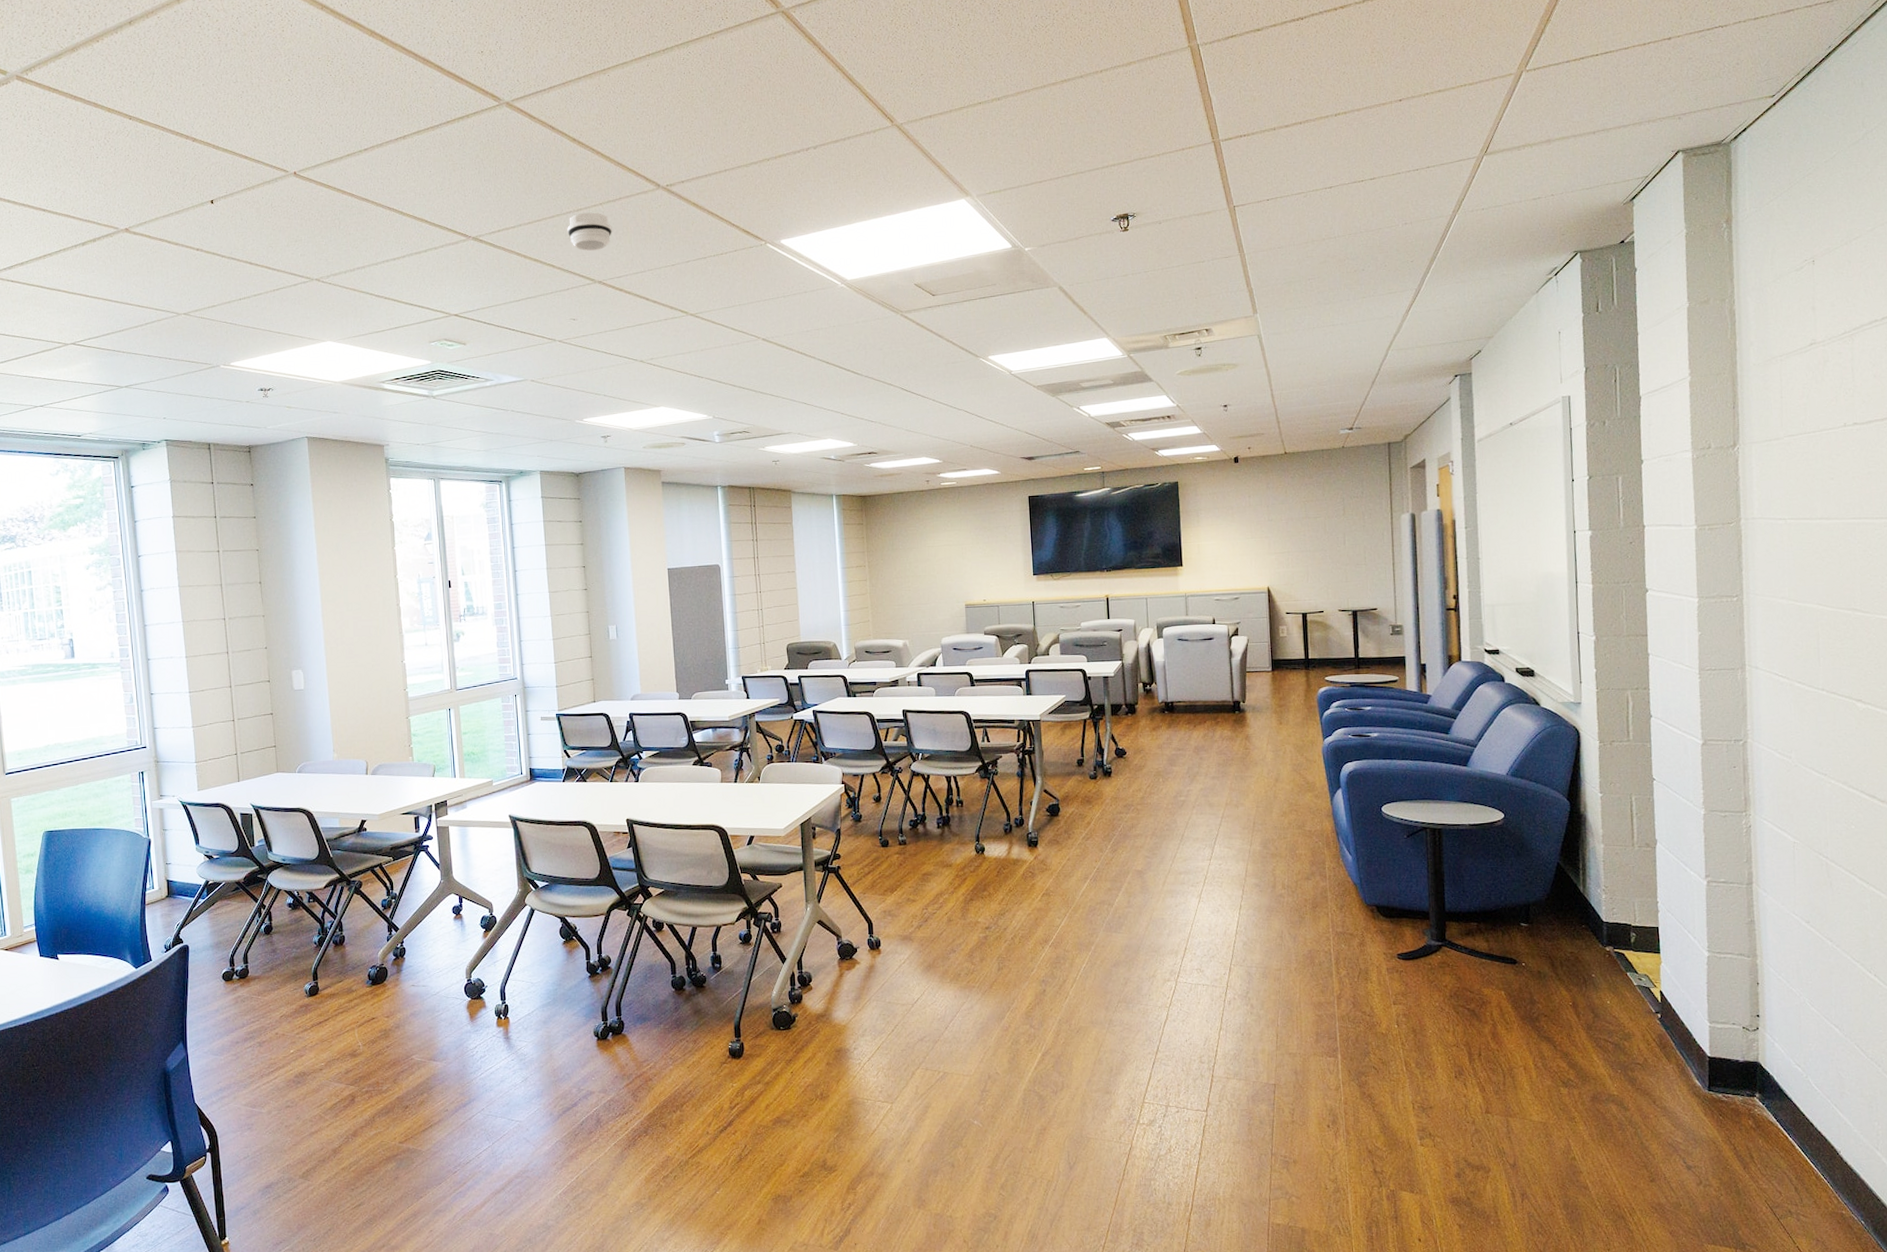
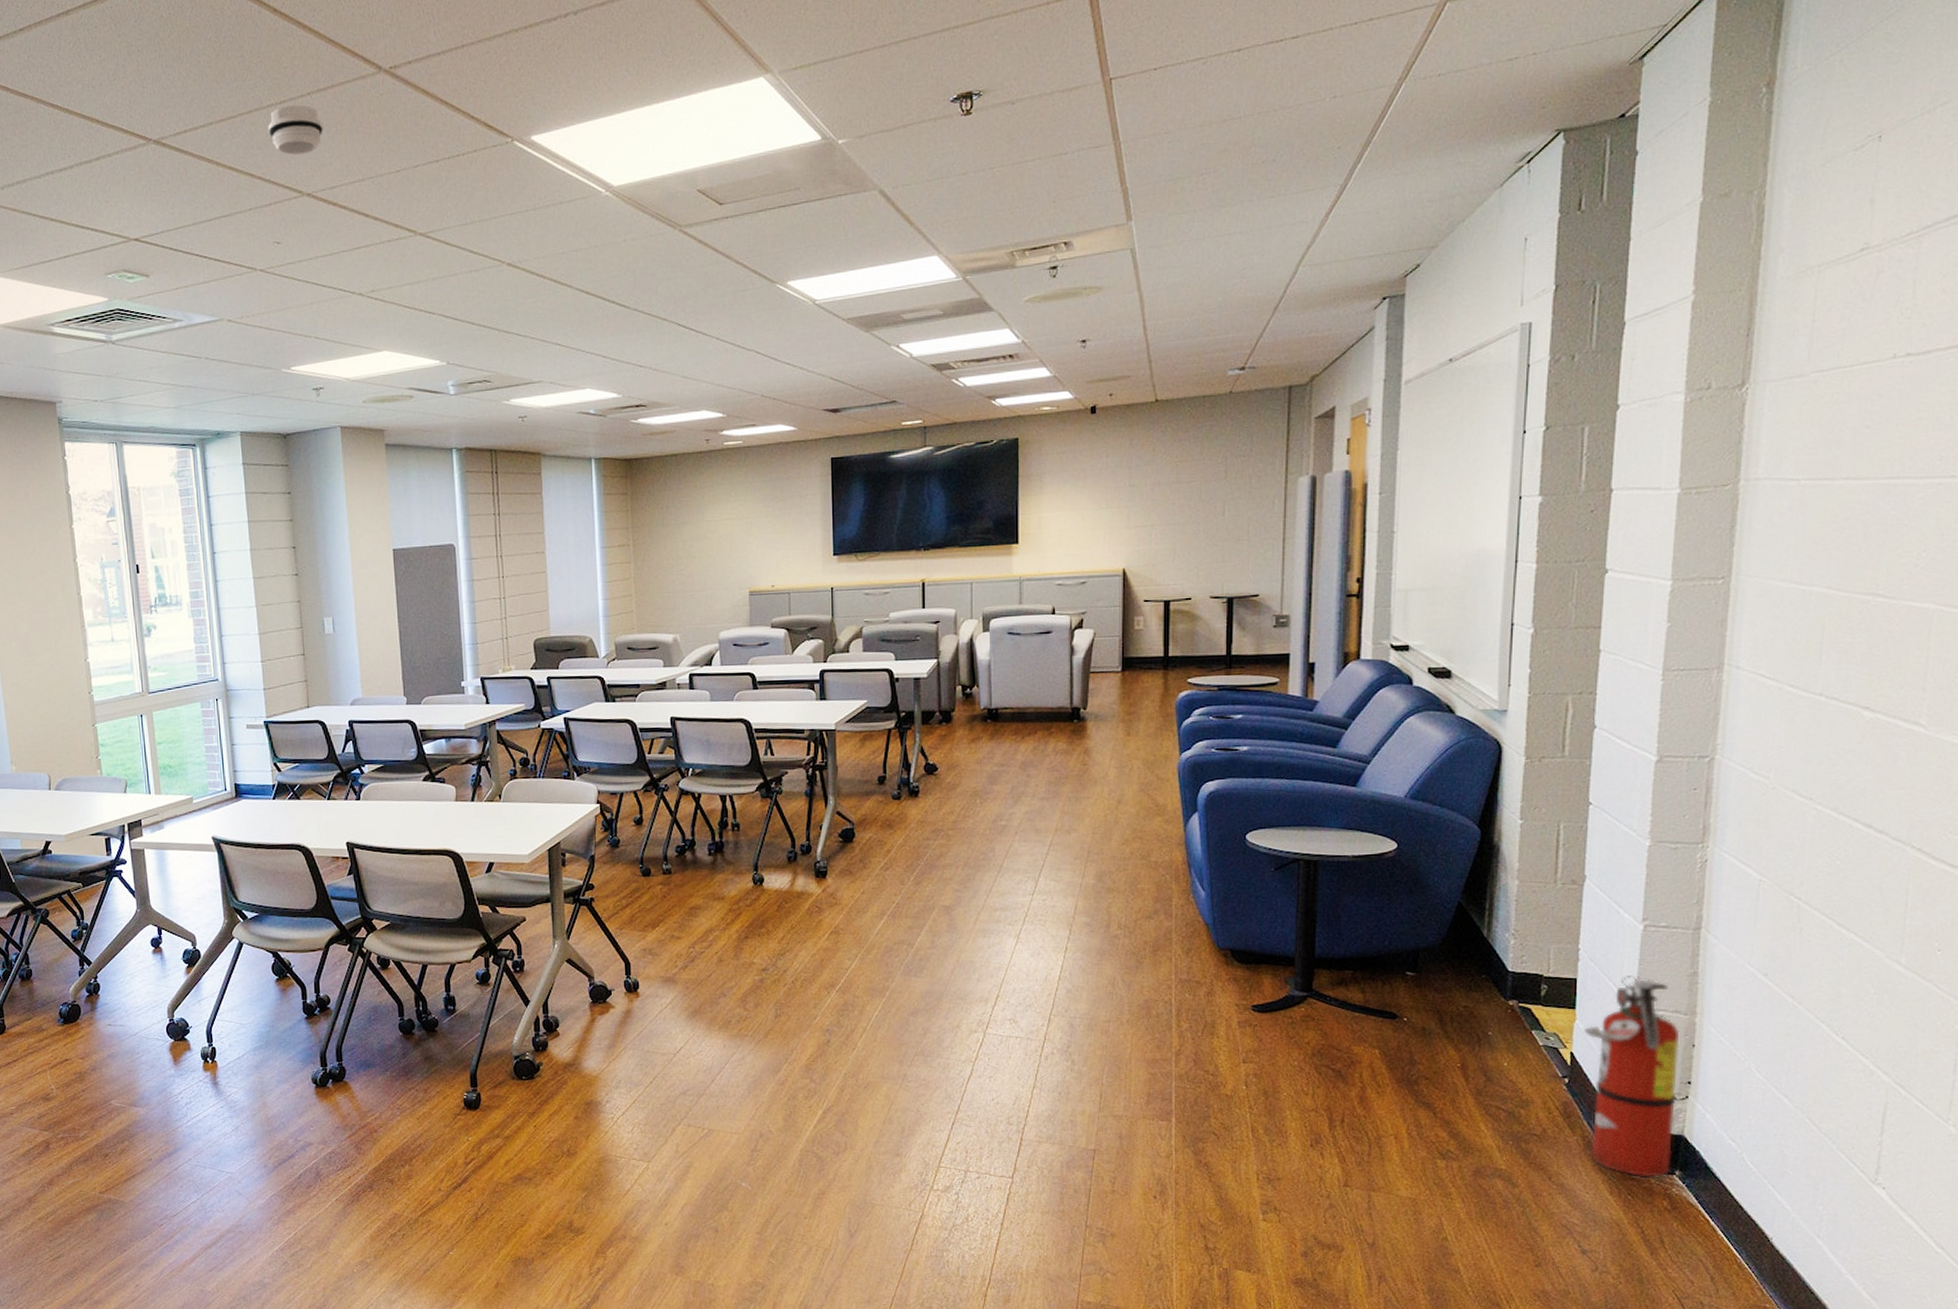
fire extinguisher: none [1669,924,1751,1100] -> present [1584,975,1680,1178]

